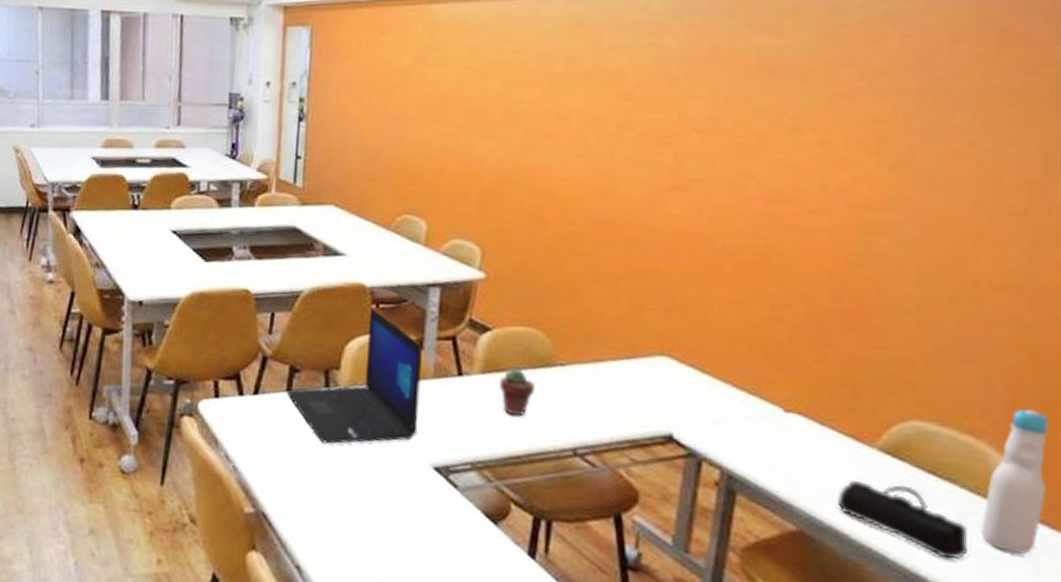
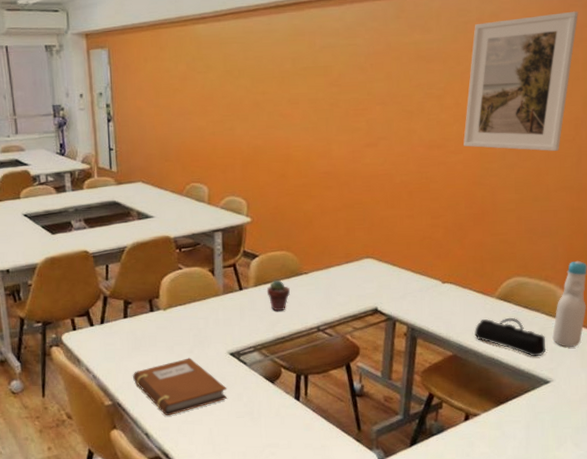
laptop: present [286,307,423,444] -> none [124,252,216,350]
notebook: none [288,463,425,546] -> present [133,358,227,416]
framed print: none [831,20,1036,229] -> present [463,11,578,151]

